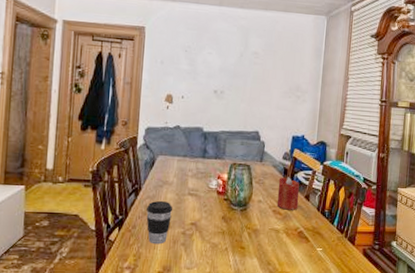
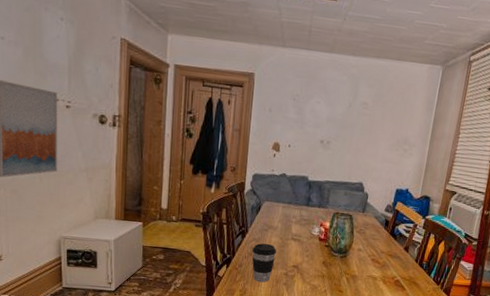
candle: present [276,176,300,210] -> none [376,228,400,260]

